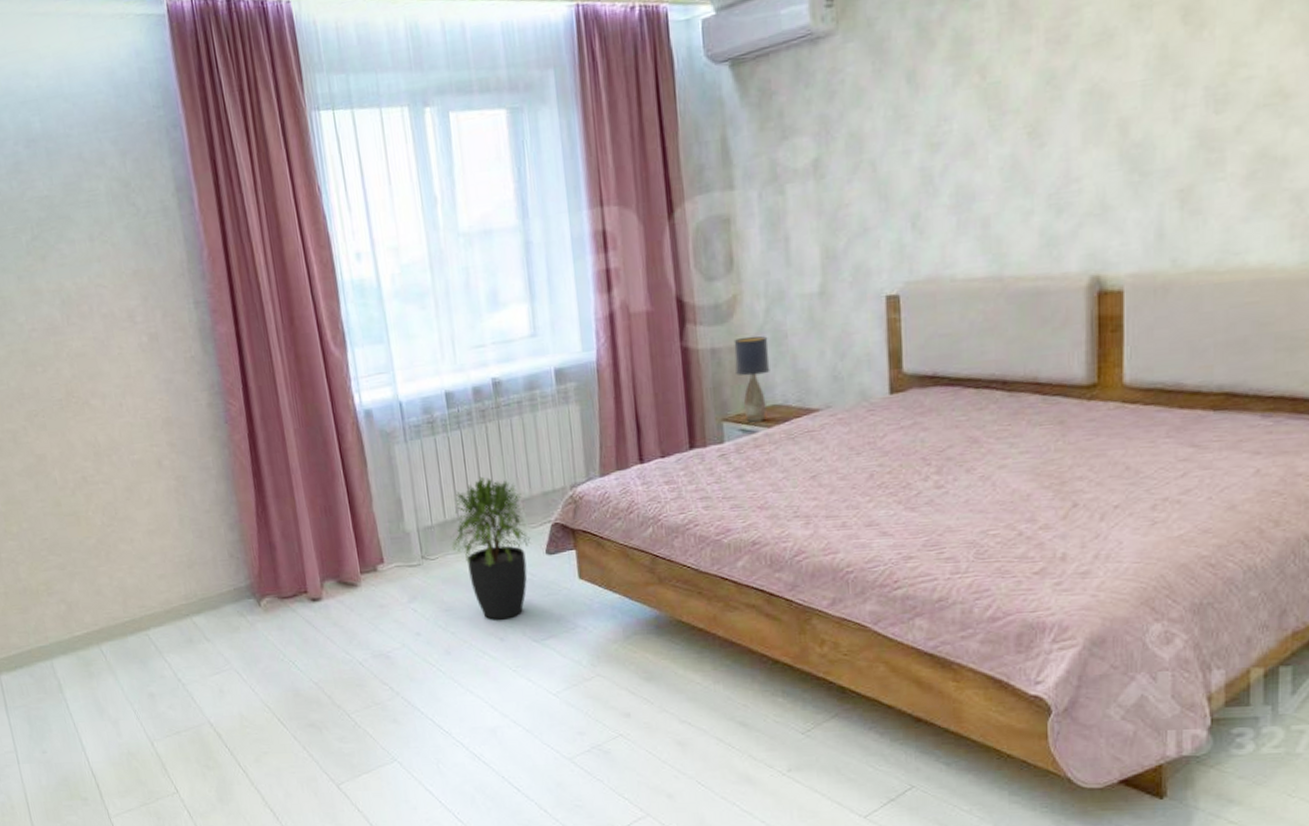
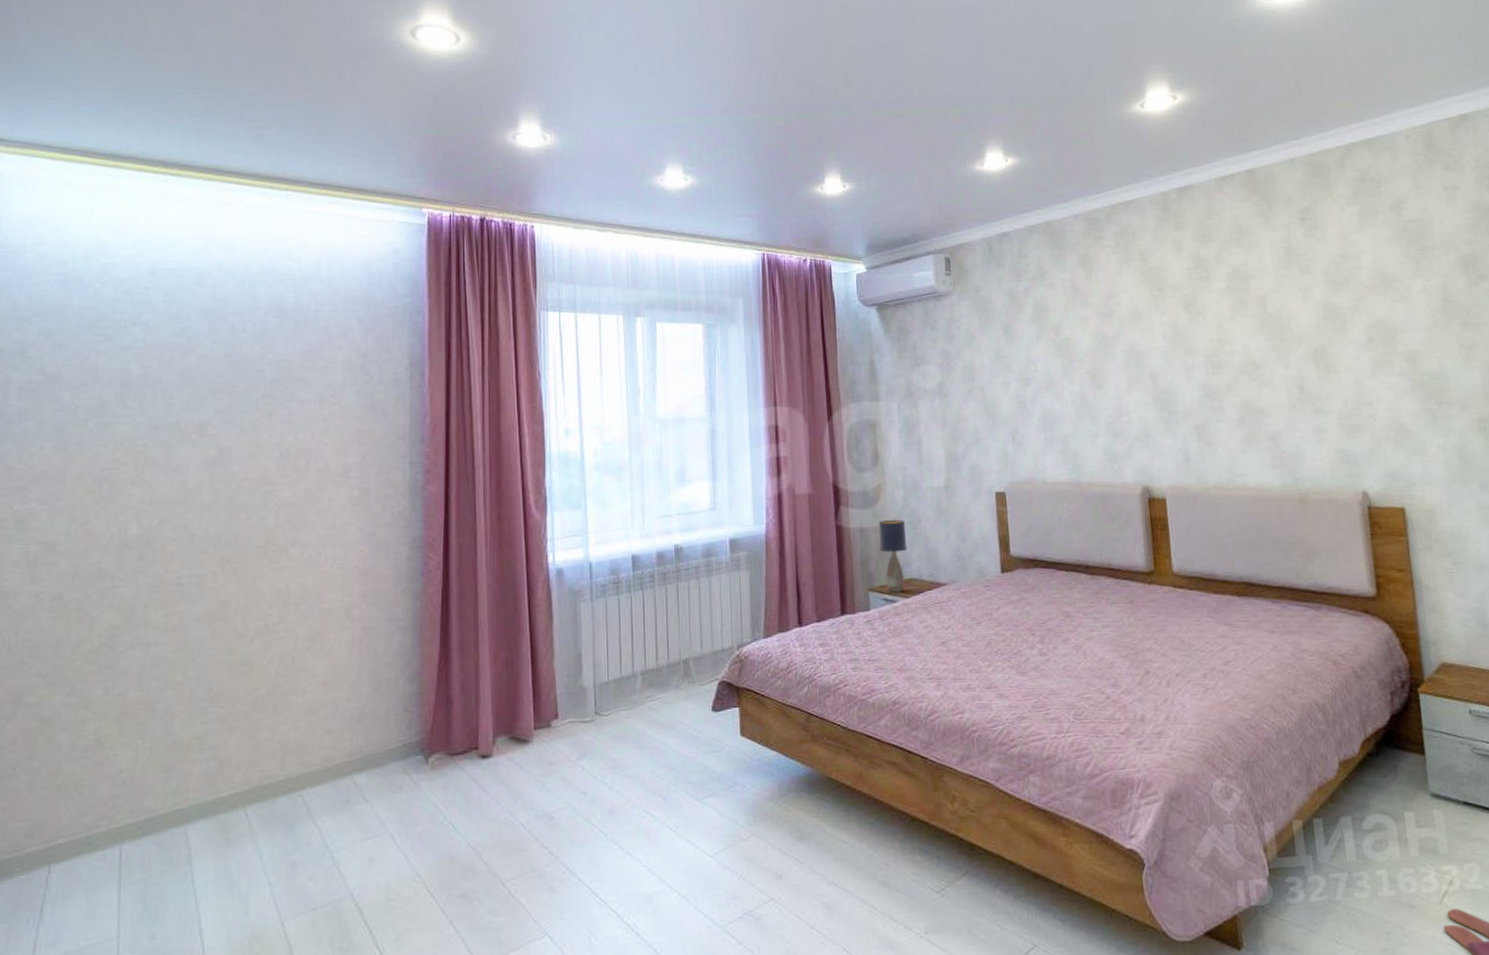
potted plant: present [450,476,531,620] -> none [624,635,699,778]

